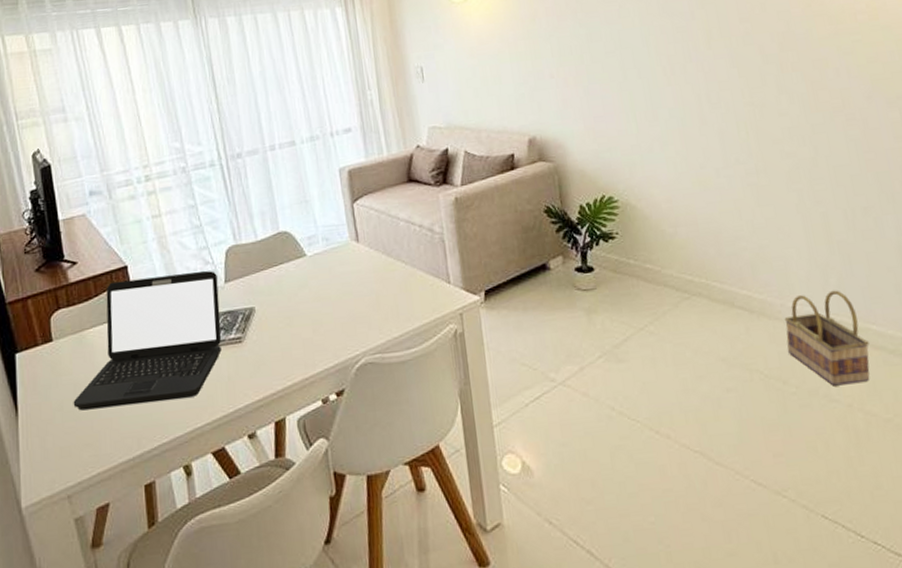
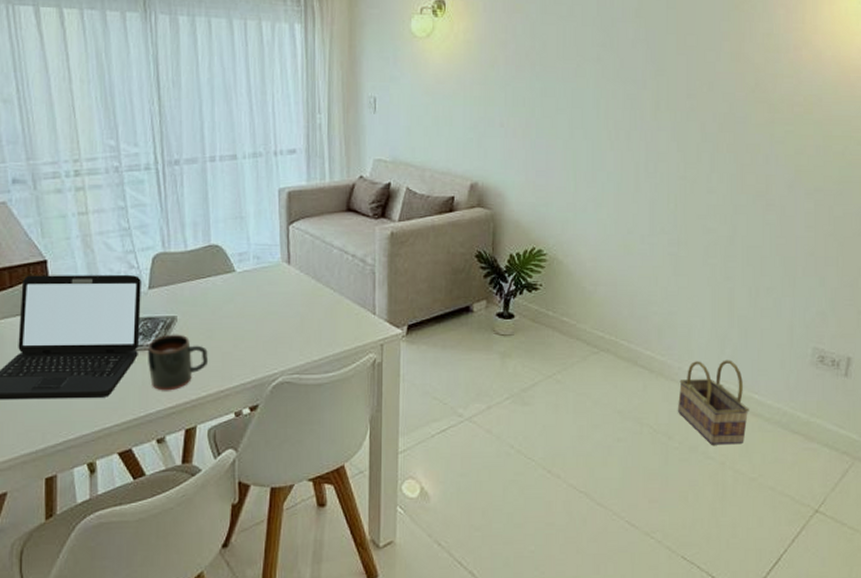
mug: none [230,324,291,384] -> present [148,334,209,390]

